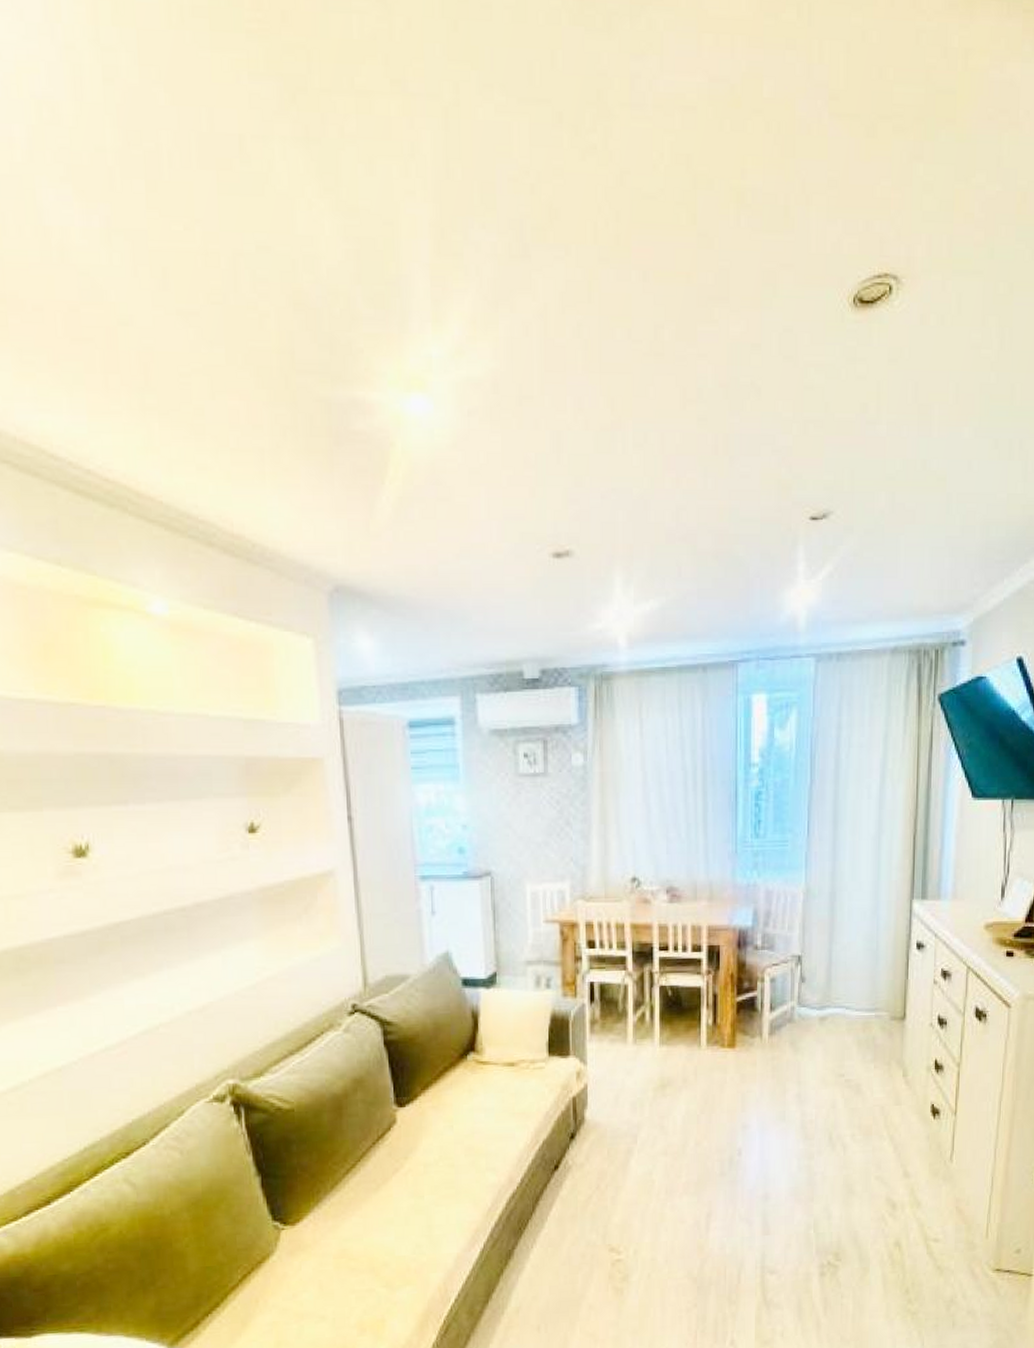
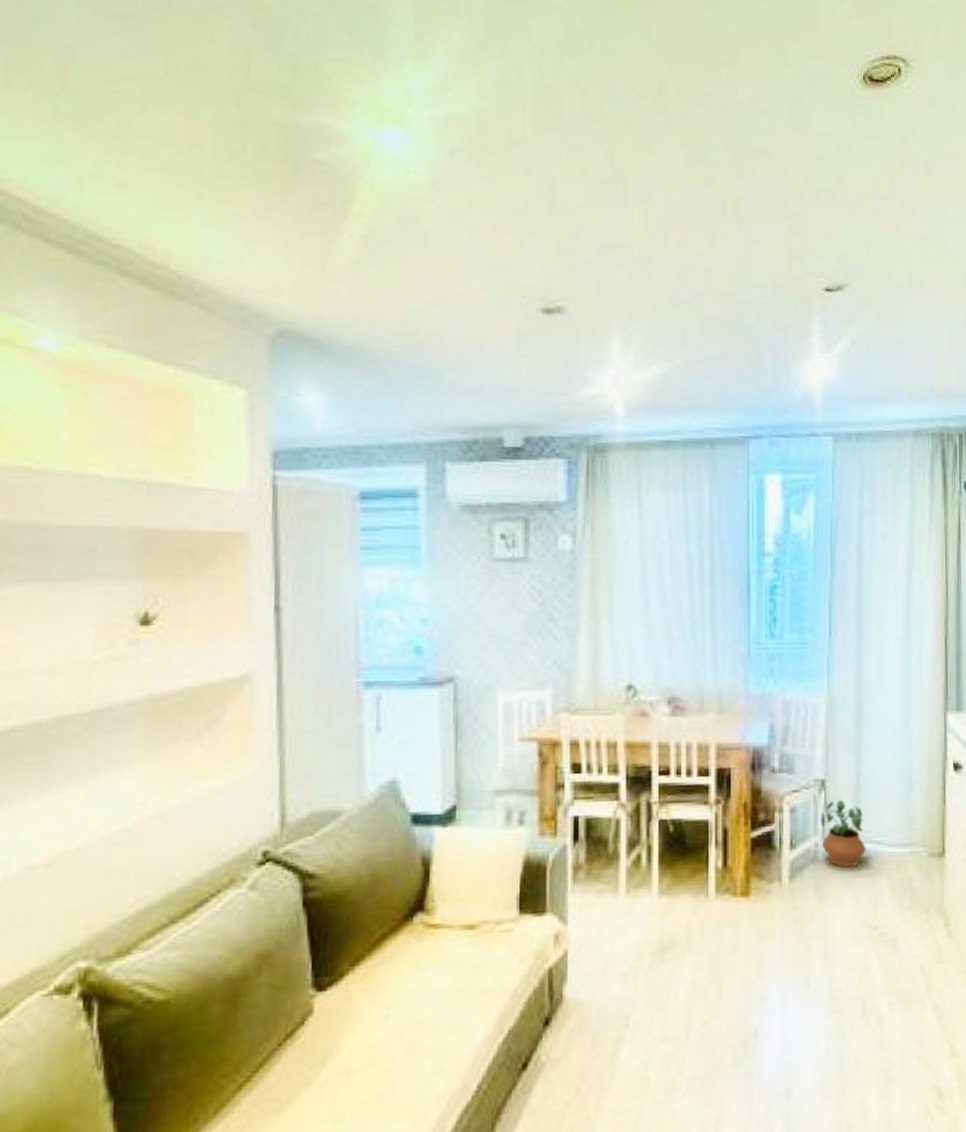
potted plant: none [797,972,836,1027] -> present [821,800,866,867]

